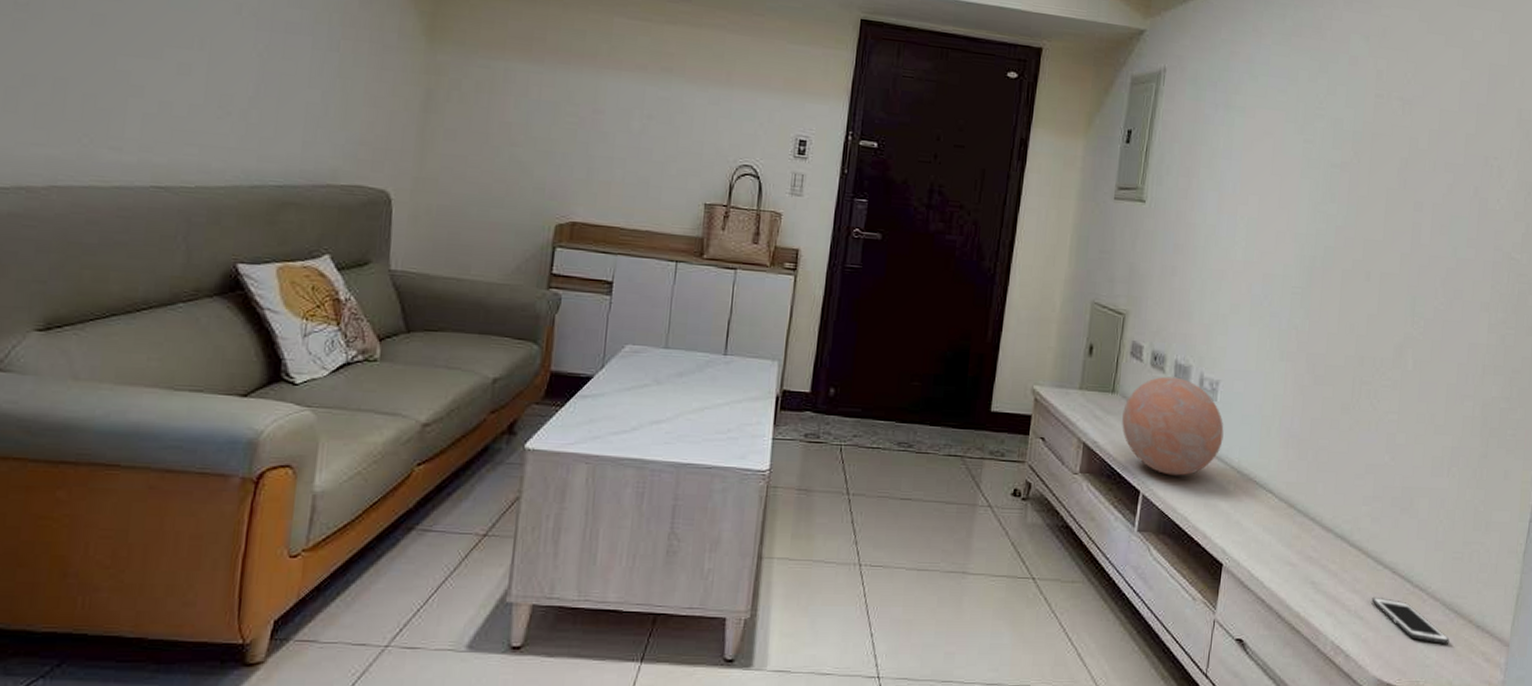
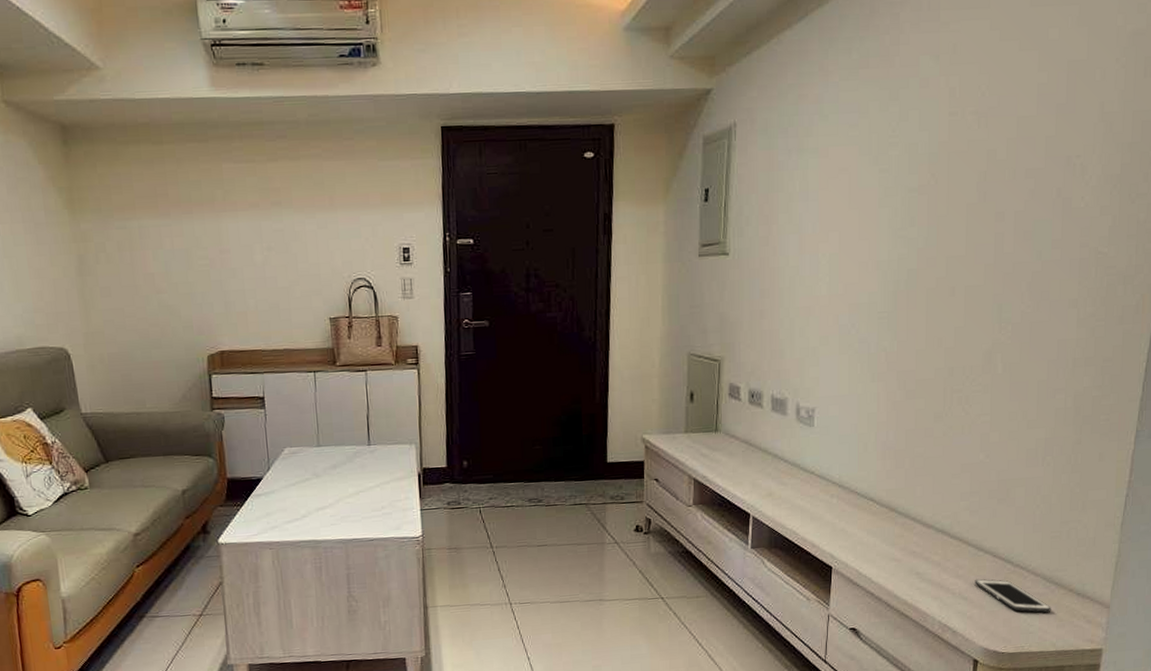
decorative orb: present [1122,376,1224,476] -> none [727,410,823,497]

